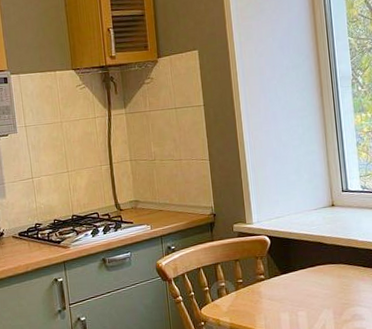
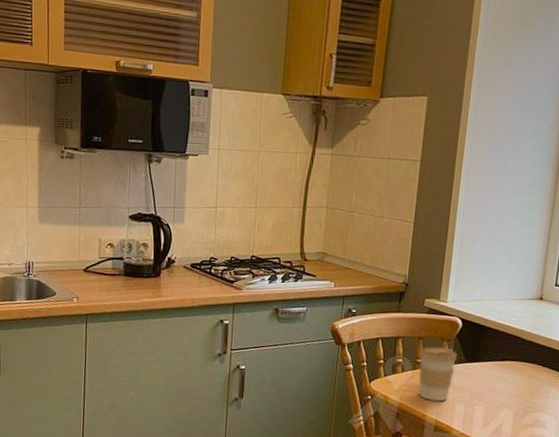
coffee cup: none [238,264,273,316] -> present [418,346,457,402]

